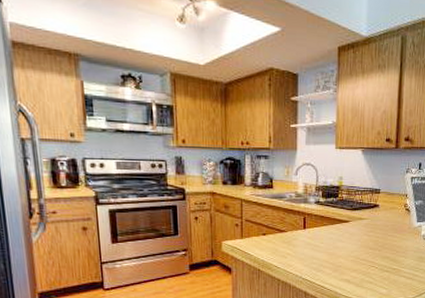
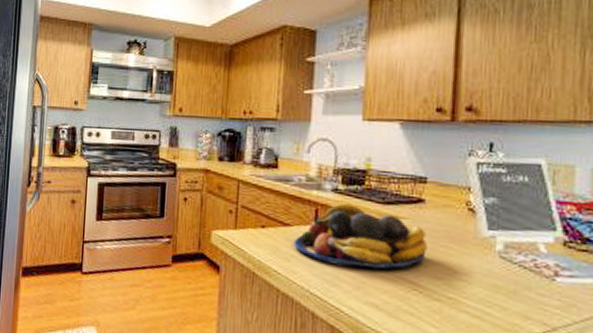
fruit bowl: none [289,212,380,256] -> present [294,203,427,269]

